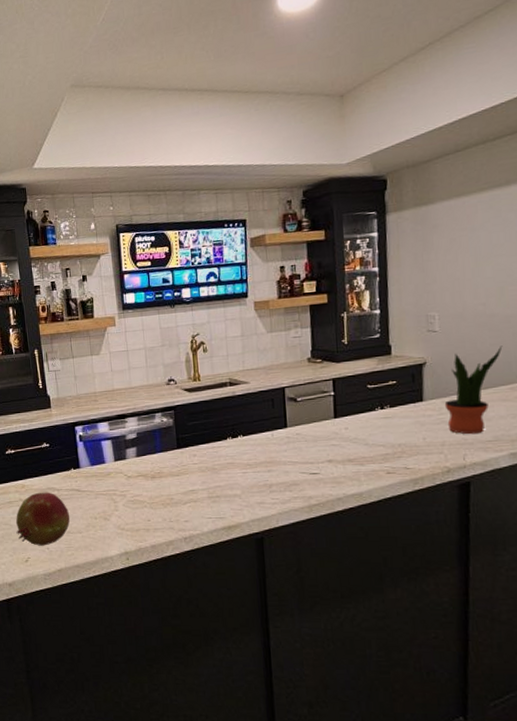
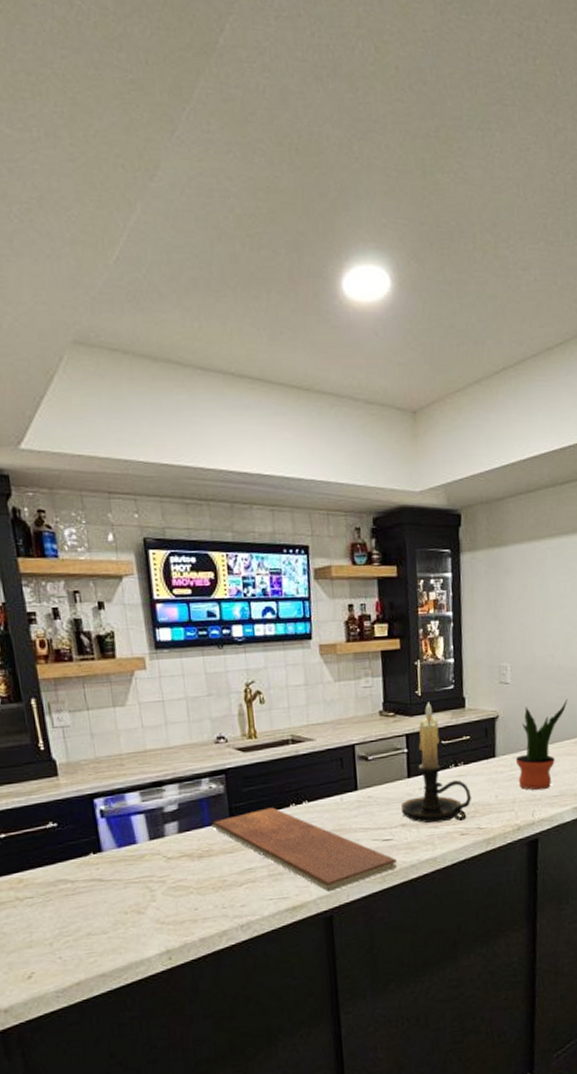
fruit: present [16,492,70,546] -> none [11,885,91,957]
chopping board: none [163,439,323,516] -> present [212,807,397,892]
candle holder: none [328,349,398,461] -> present [401,702,471,824]

